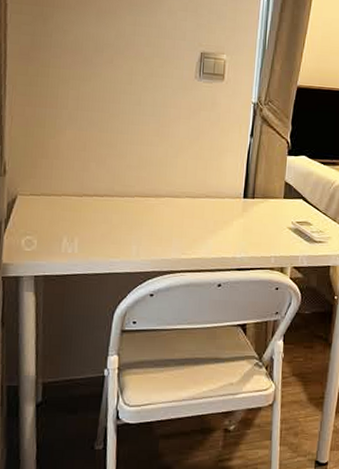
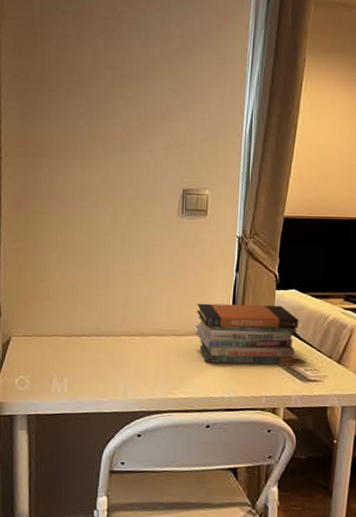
book stack: none [209,166,308,228] -> present [195,303,299,366]

